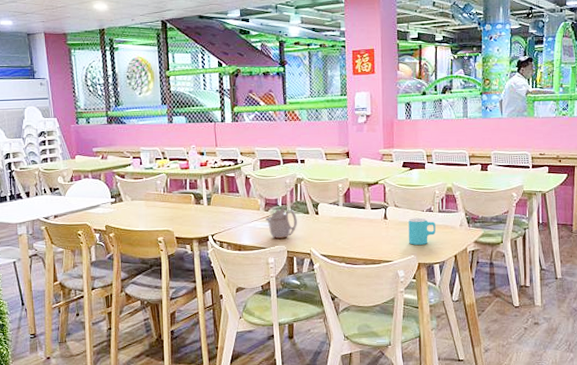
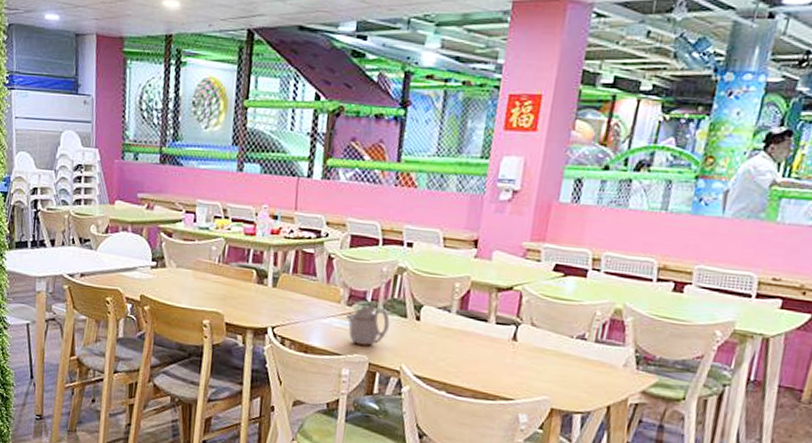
cup: present [408,218,436,245] -> none [542,344,587,384]

